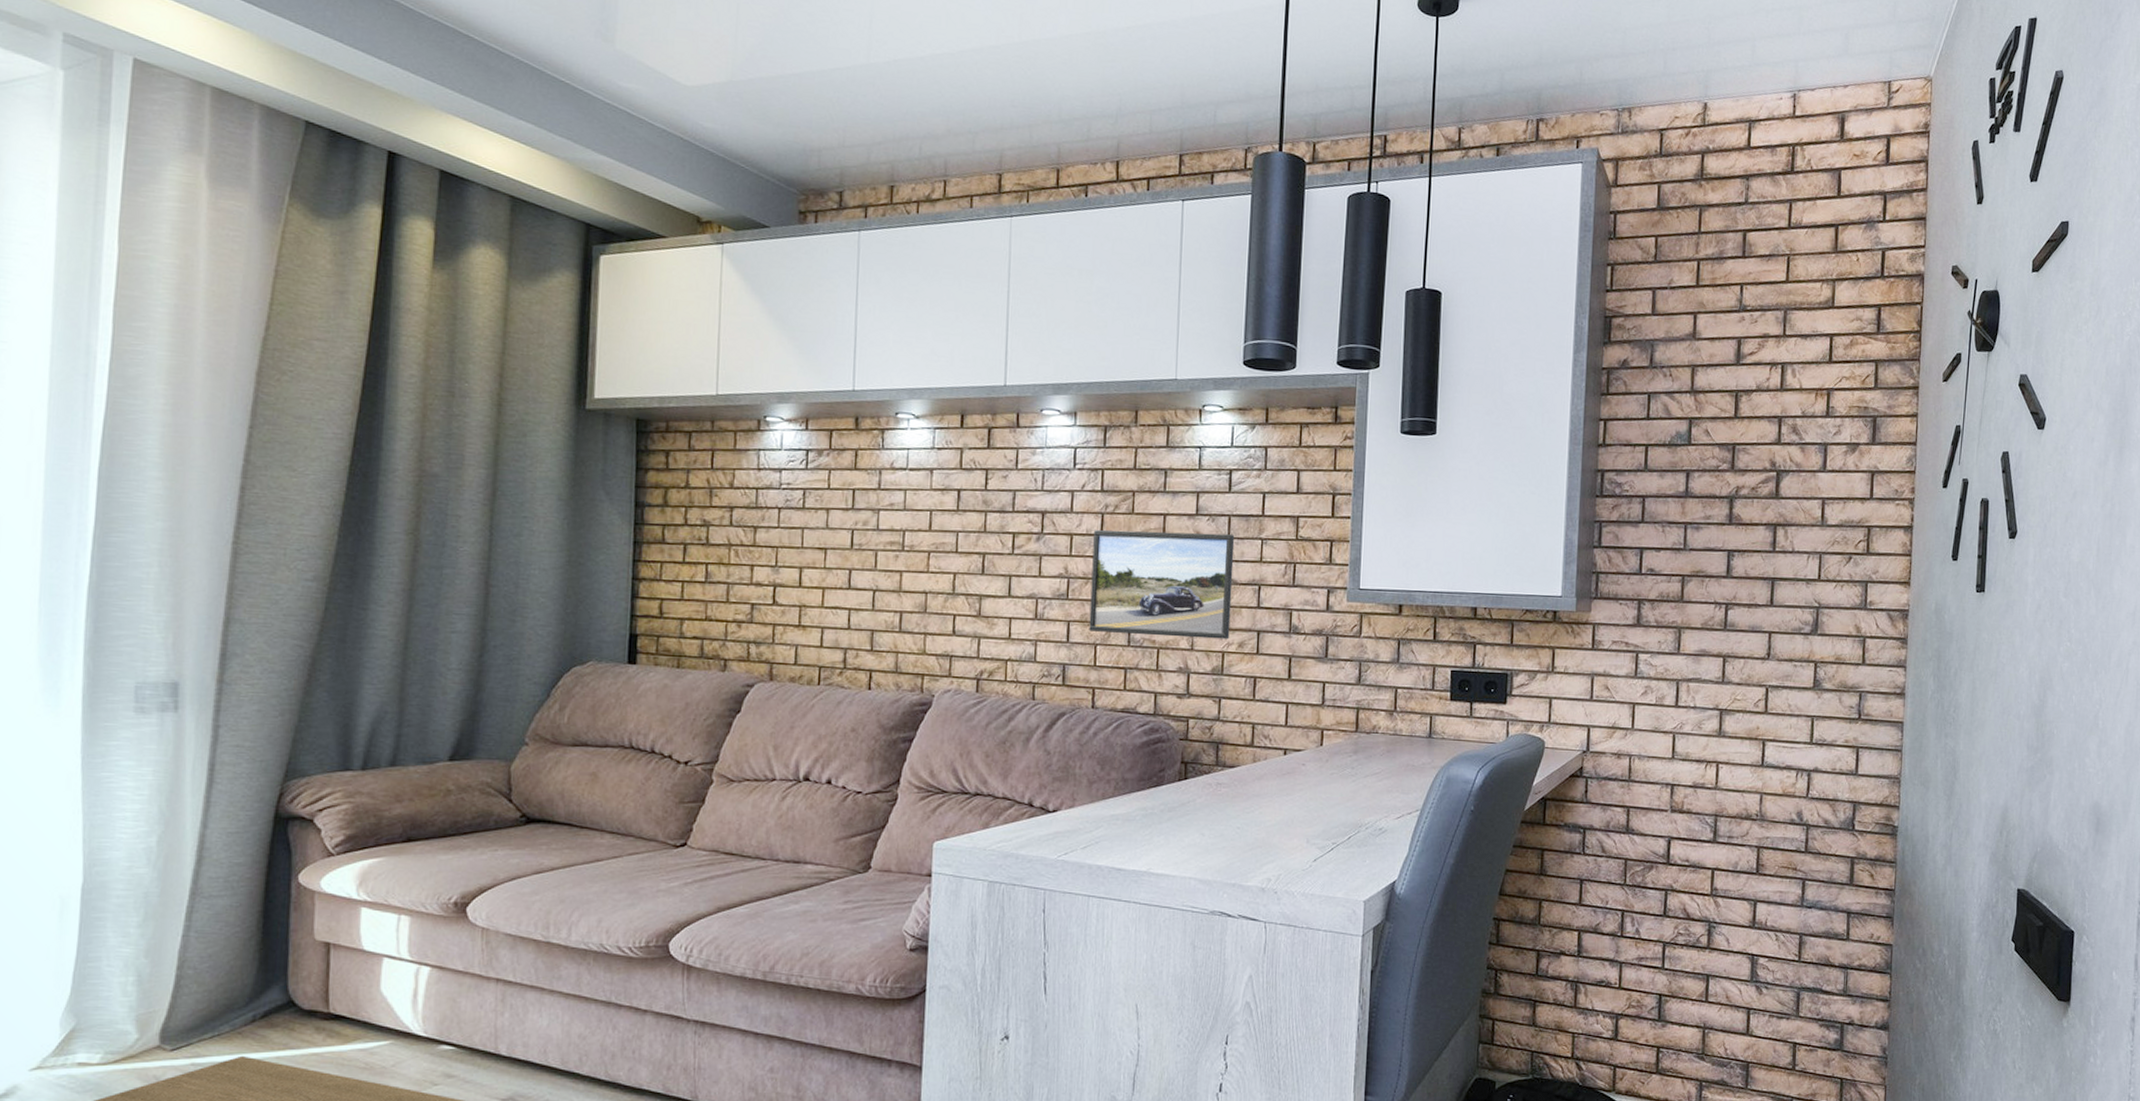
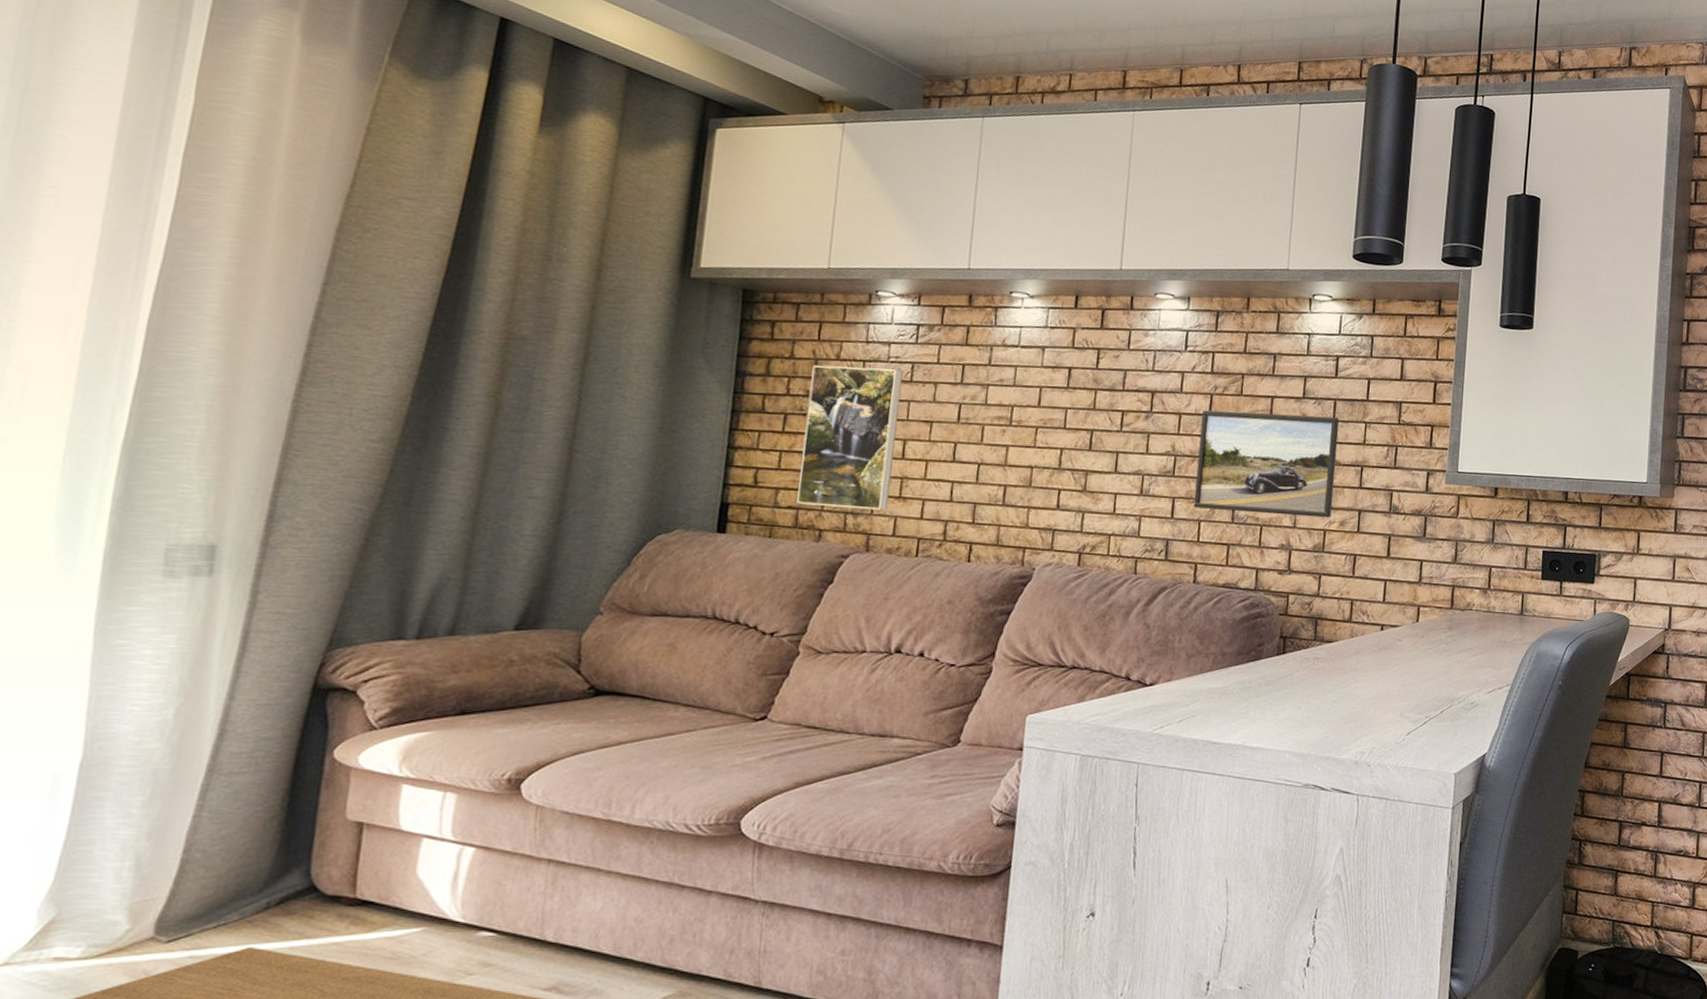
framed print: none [701,493,796,639] -> present [797,364,904,511]

